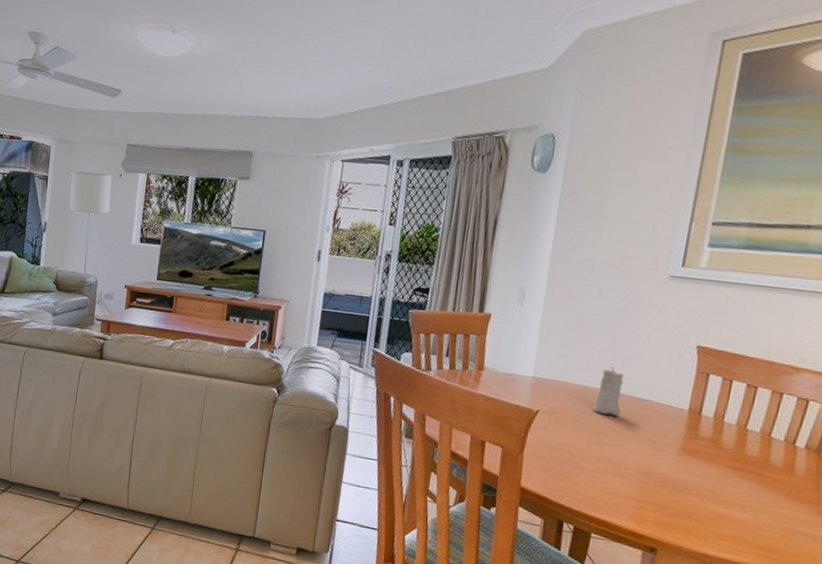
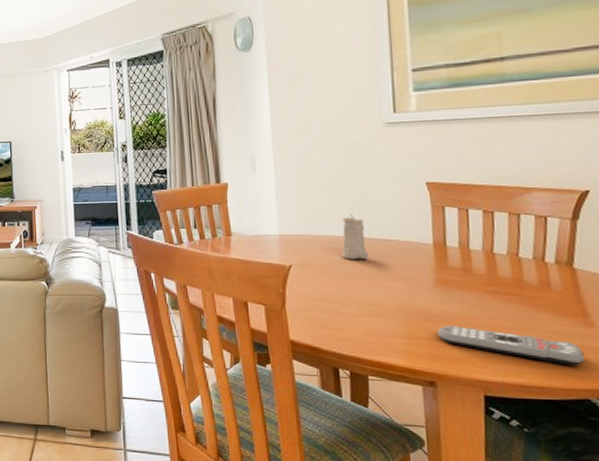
remote control: none [671,494,809,552] -> present [438,325,584,365]

